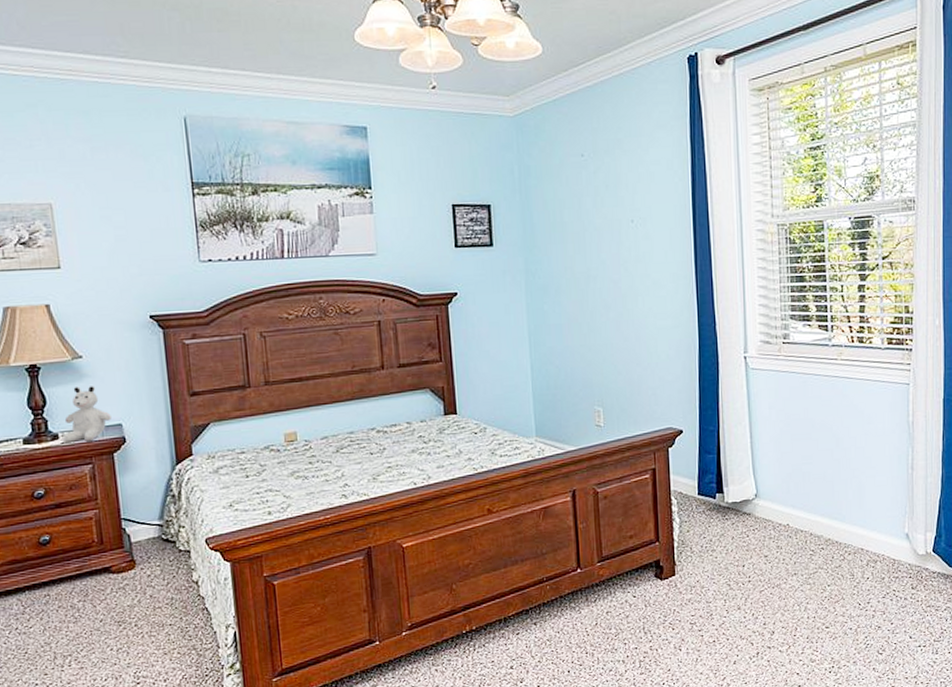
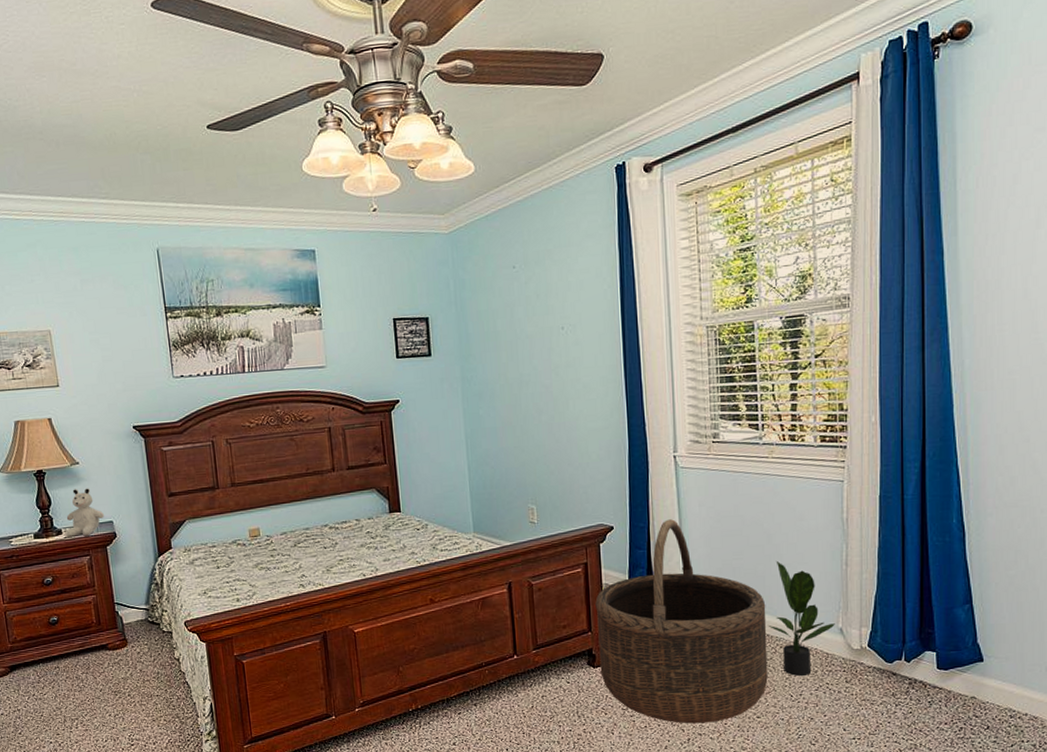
basket: none [663,422,837,637] -> present [595,519,768,724]
potted plant: none [837,466,901,583] -> present [768,561,835,676]

